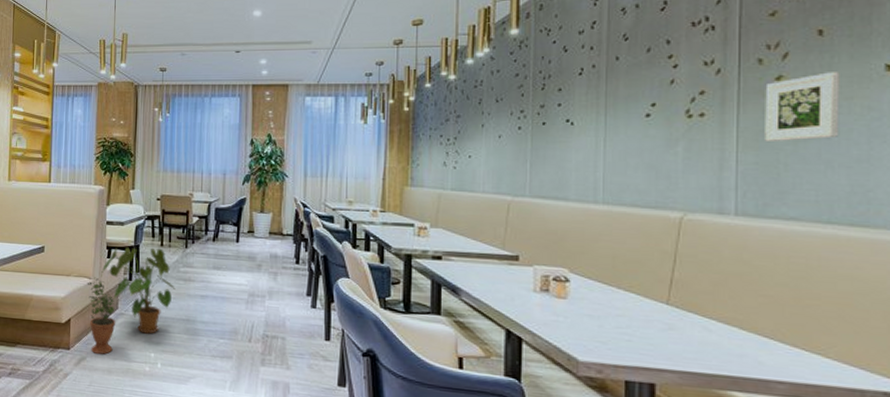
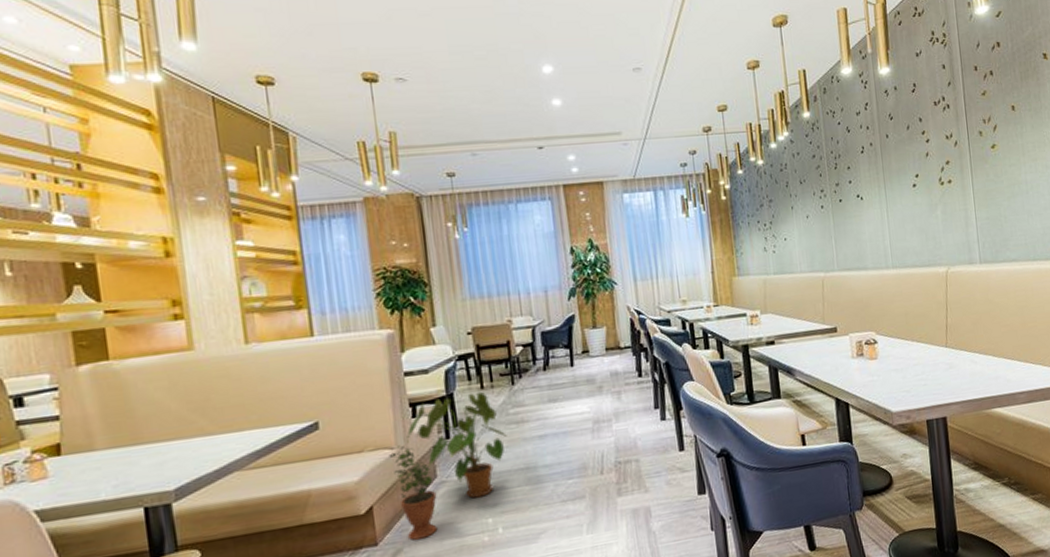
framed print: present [765,72,840,143] -> none [986,139,1033,200]

